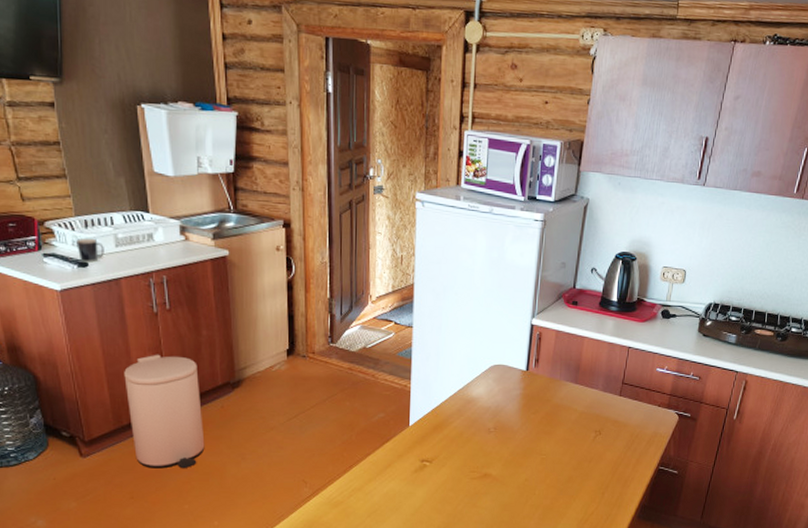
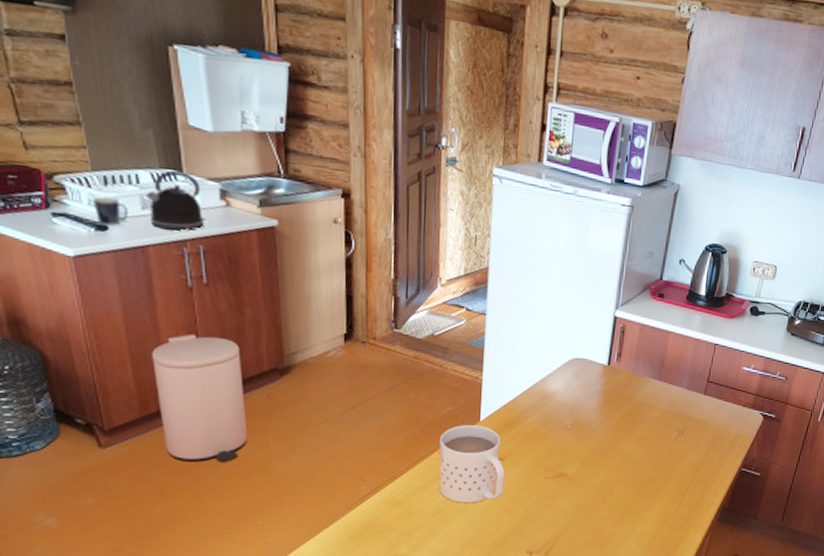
kettle: none [118,211,168,264] -> present [145,170,206,231]
mug: none [372,430,433,503] -> present [438,425,505,503]

